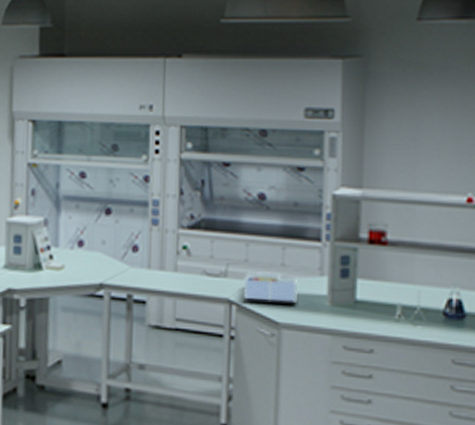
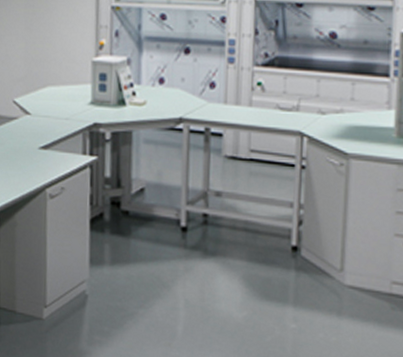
desk organizer: present [243,271,299,302] -> none [314,106,367,134]

